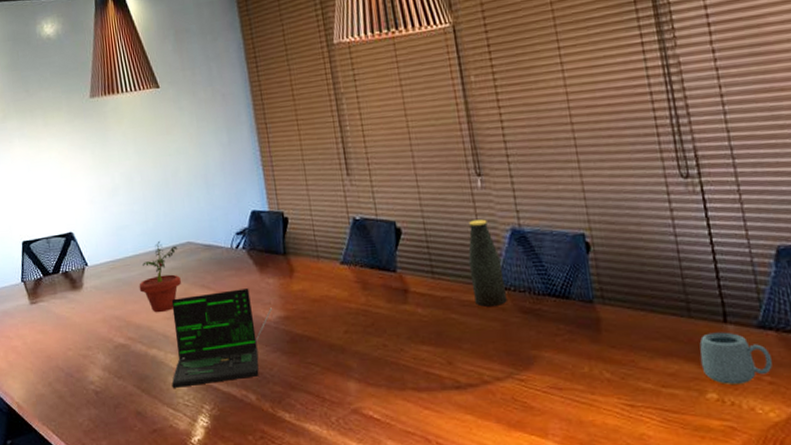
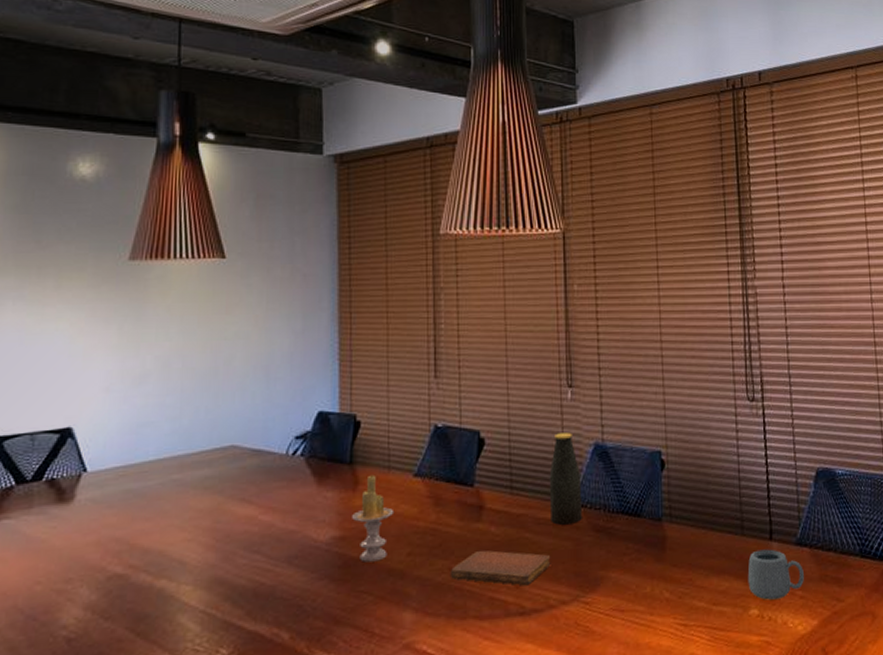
potted plant: present [139,240,181,313] -> none [155,442,218,533]
laptop: present [171,288,272,388] -> none [180,503,326,629]
candle: none [292,263,328,338] -> present [352,474,395,562]
notebook: none [384,329,481,362] -> present [450,550,551,586]

